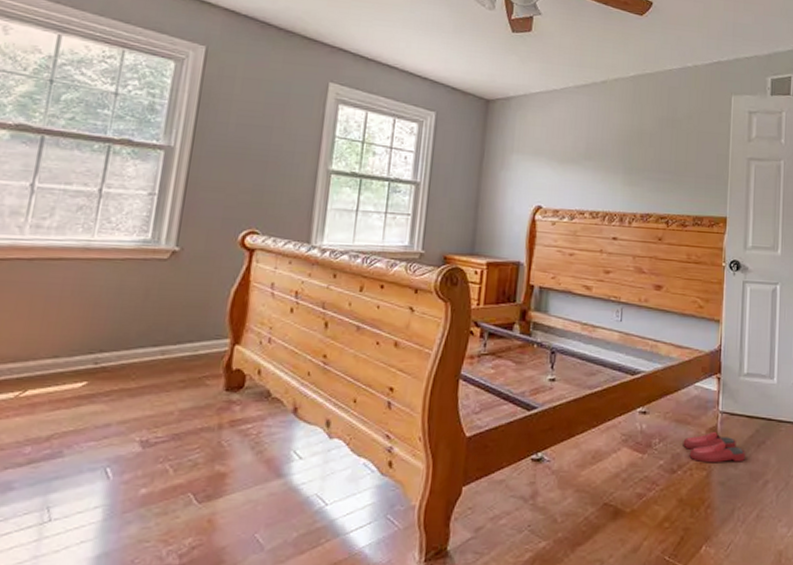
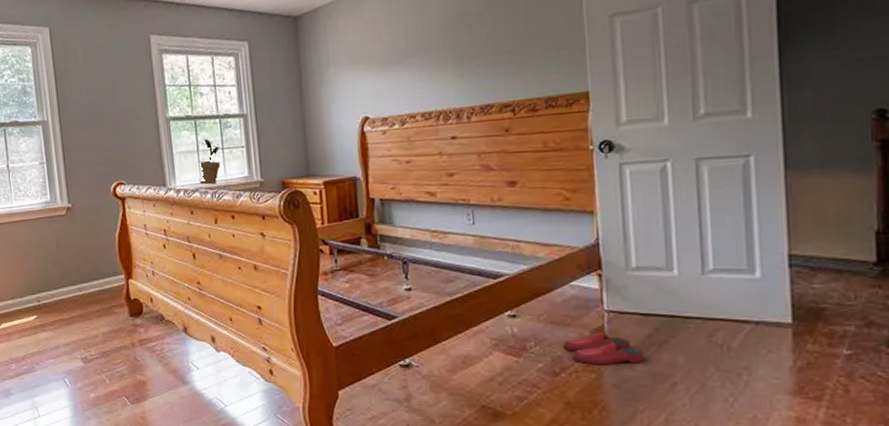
potted plant: none [350,199,384,249] -> present [198,138,221,185]

